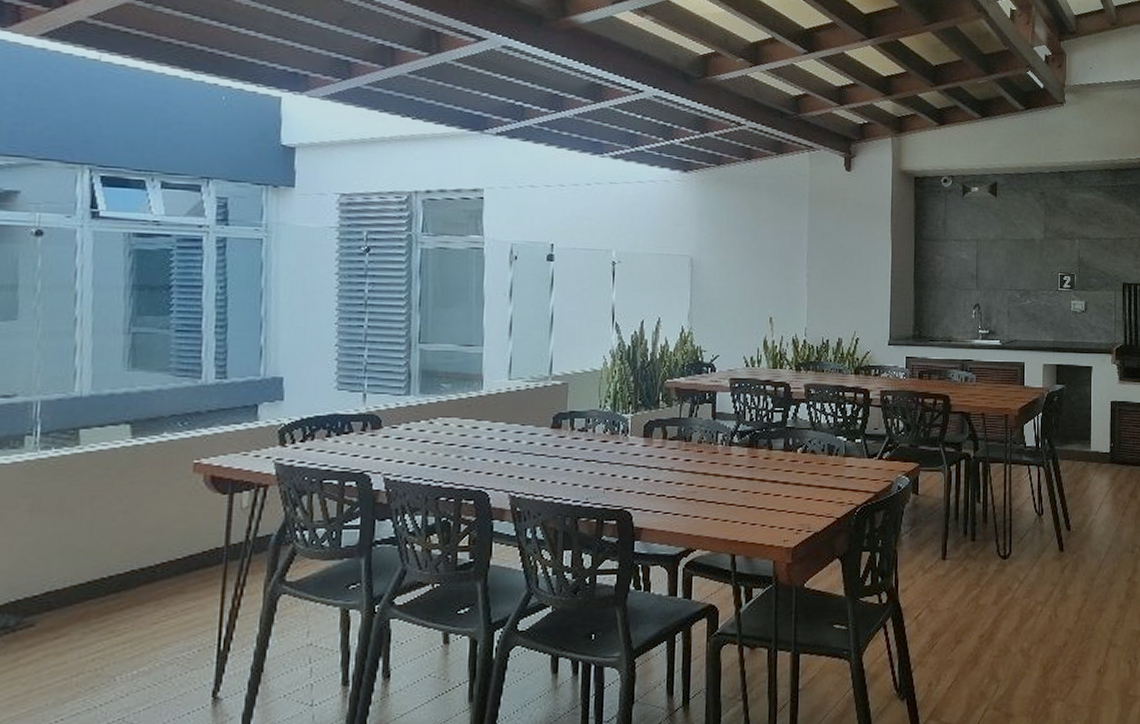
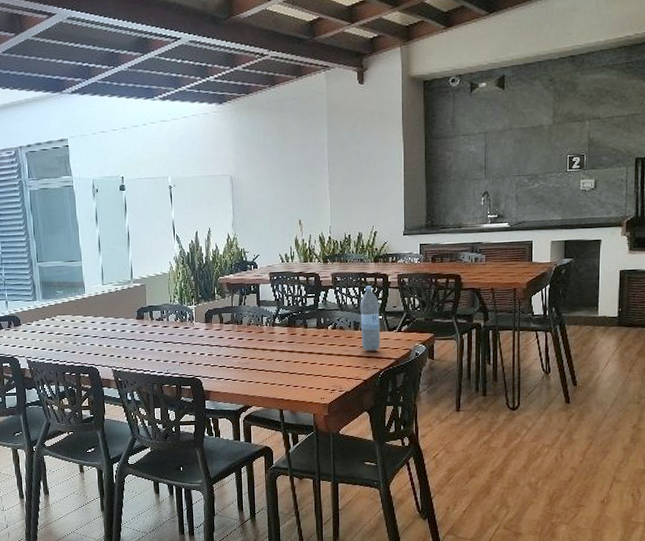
water bottle: none [836,402,859,482] -> present [360,286,380,352]

